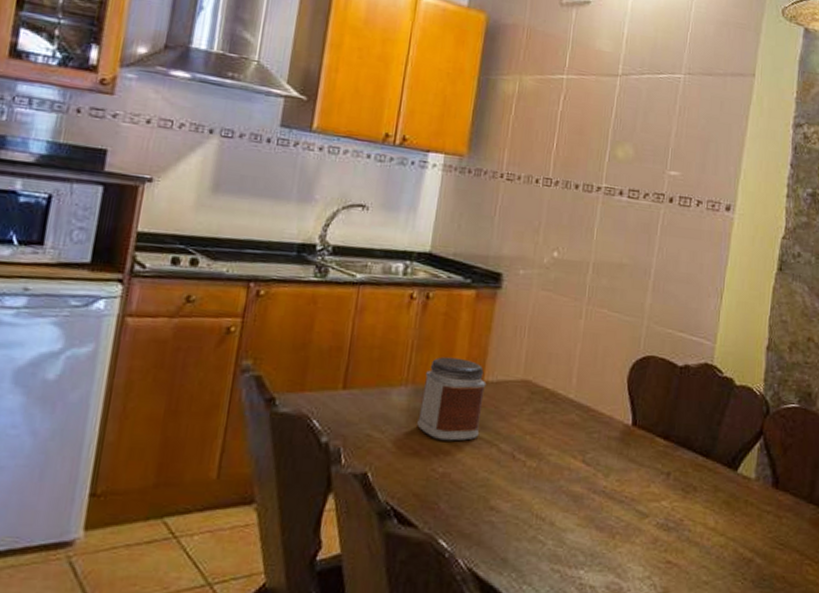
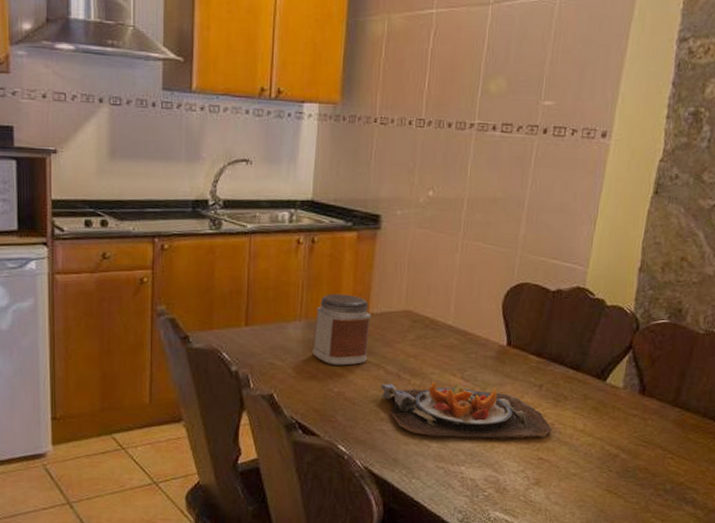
food plate: none [491,464,682,538] -> present [380,382,553,440]

